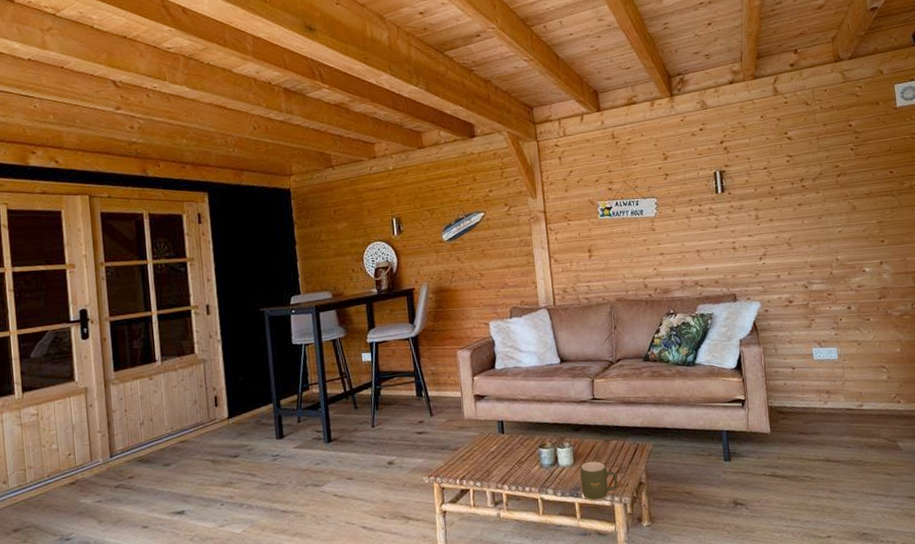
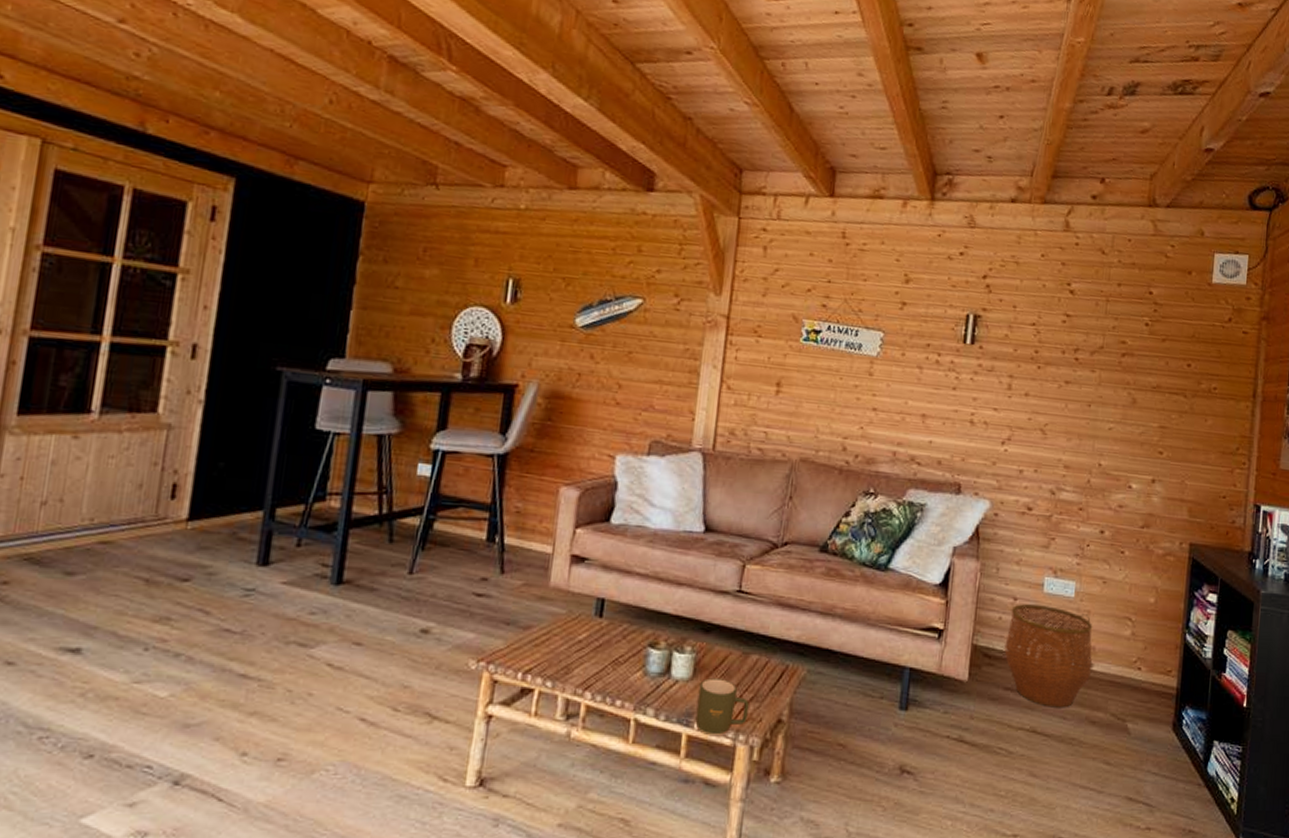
basket: none [792,368,863,441] -> present [1004,603,1093,708]

